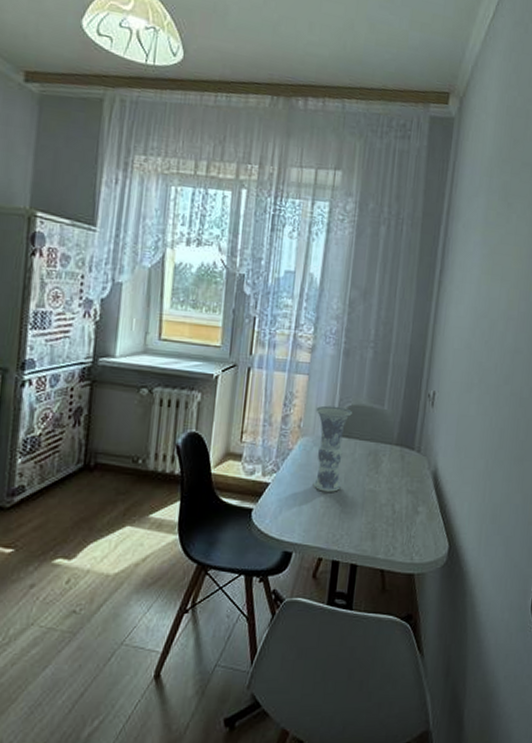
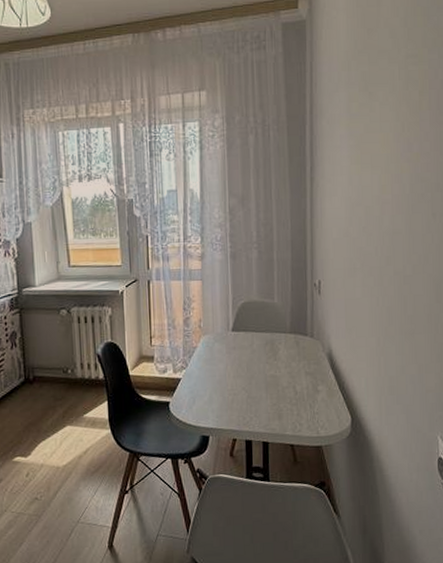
vase: present [312,405,352,492] -> none [212,304,246,381]

